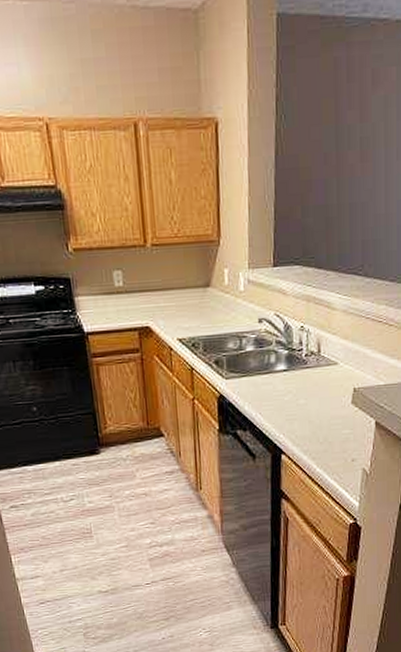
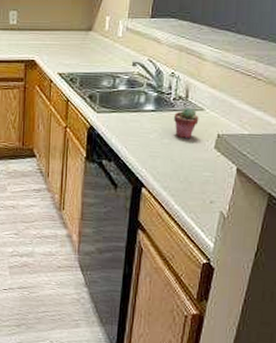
potted succulent: none [308,363,334,398] -> present [174,107,199,139]

